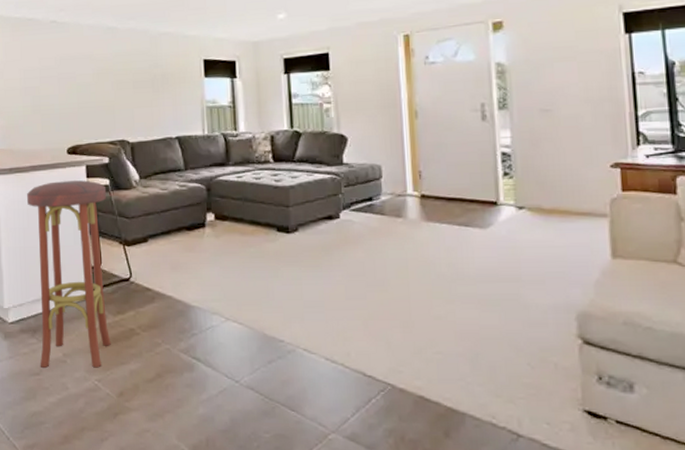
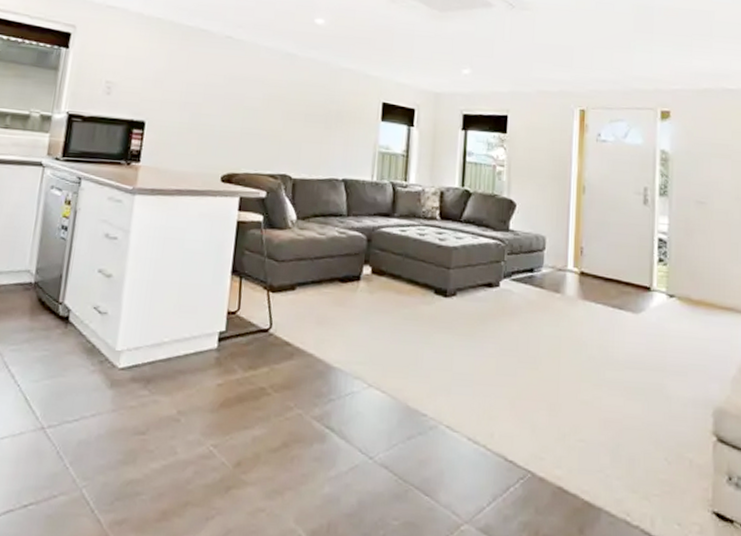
bar stool: present [26,180,111,368] -> none [147,210,259,431]

